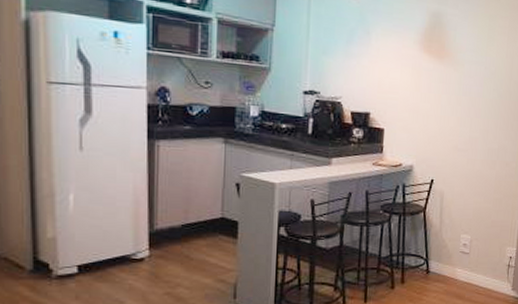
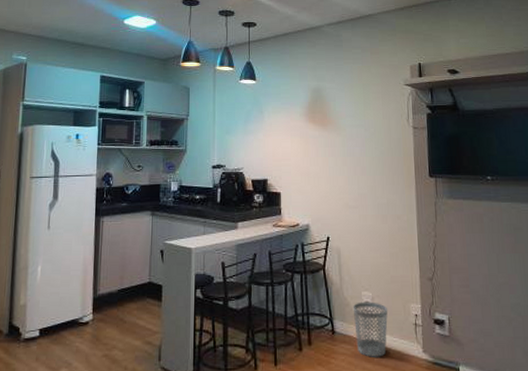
wastebasket: none [449,244,484,294] -> present [352,302,388,357]

